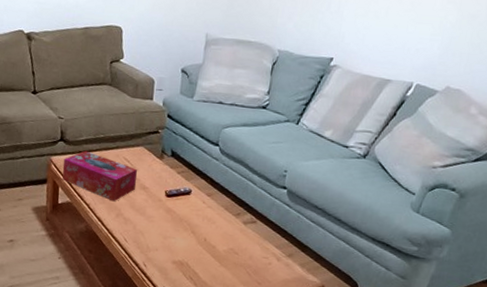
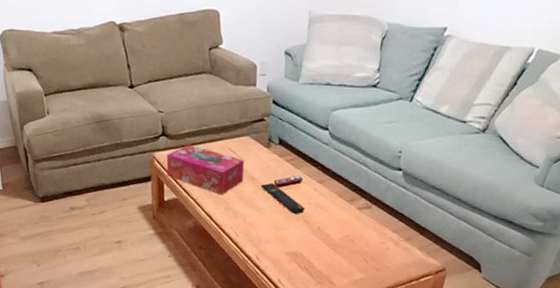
remote control: none [151,193,193,224] -> present [260,183,305,214]

